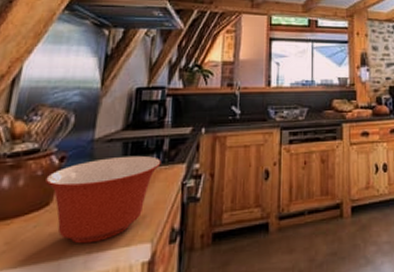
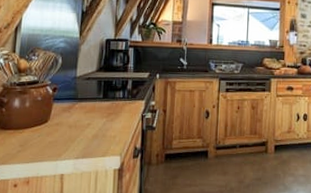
mixing bowl: present [46,155,161,244] -> none [44,91,126,152]

